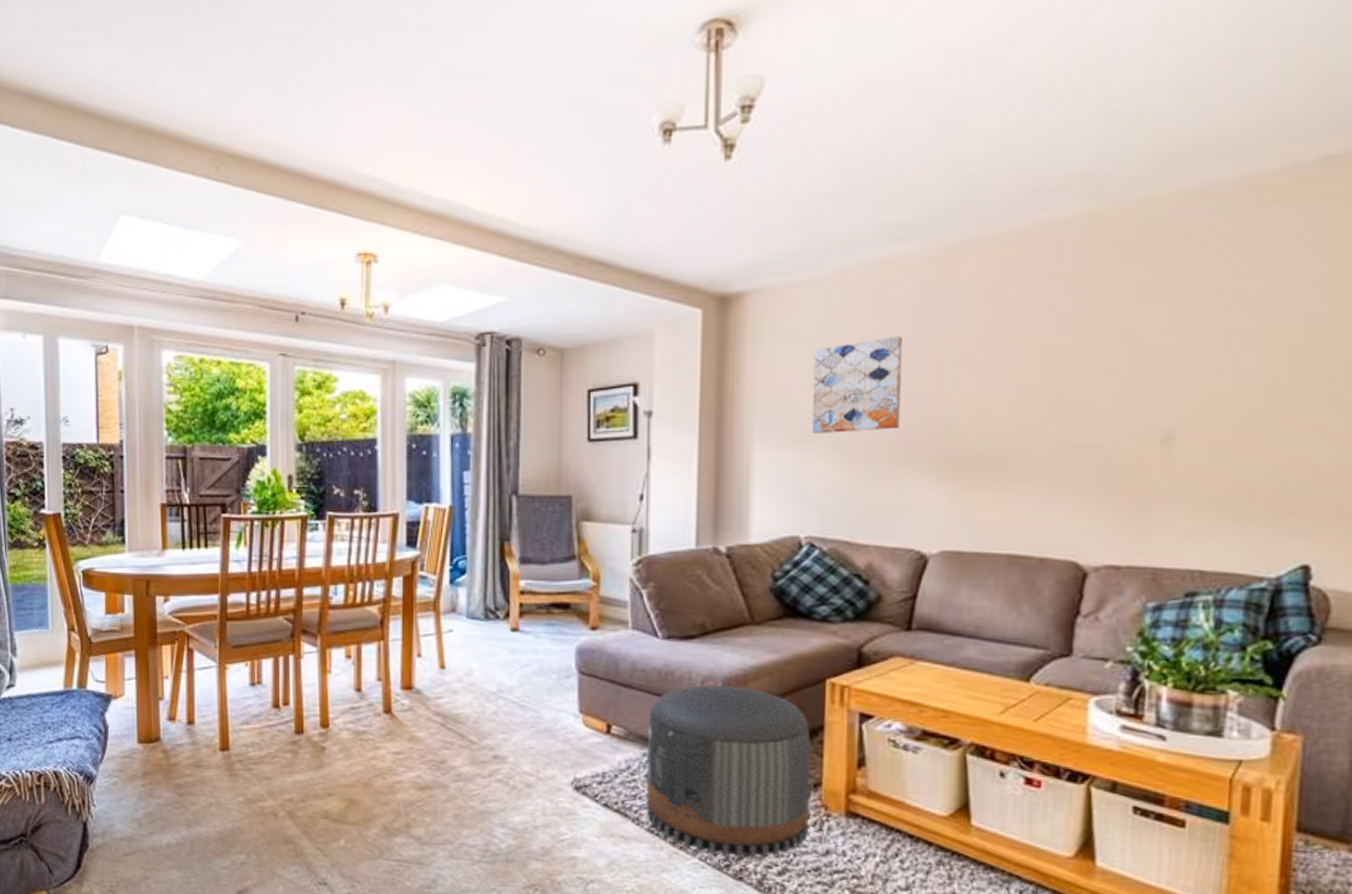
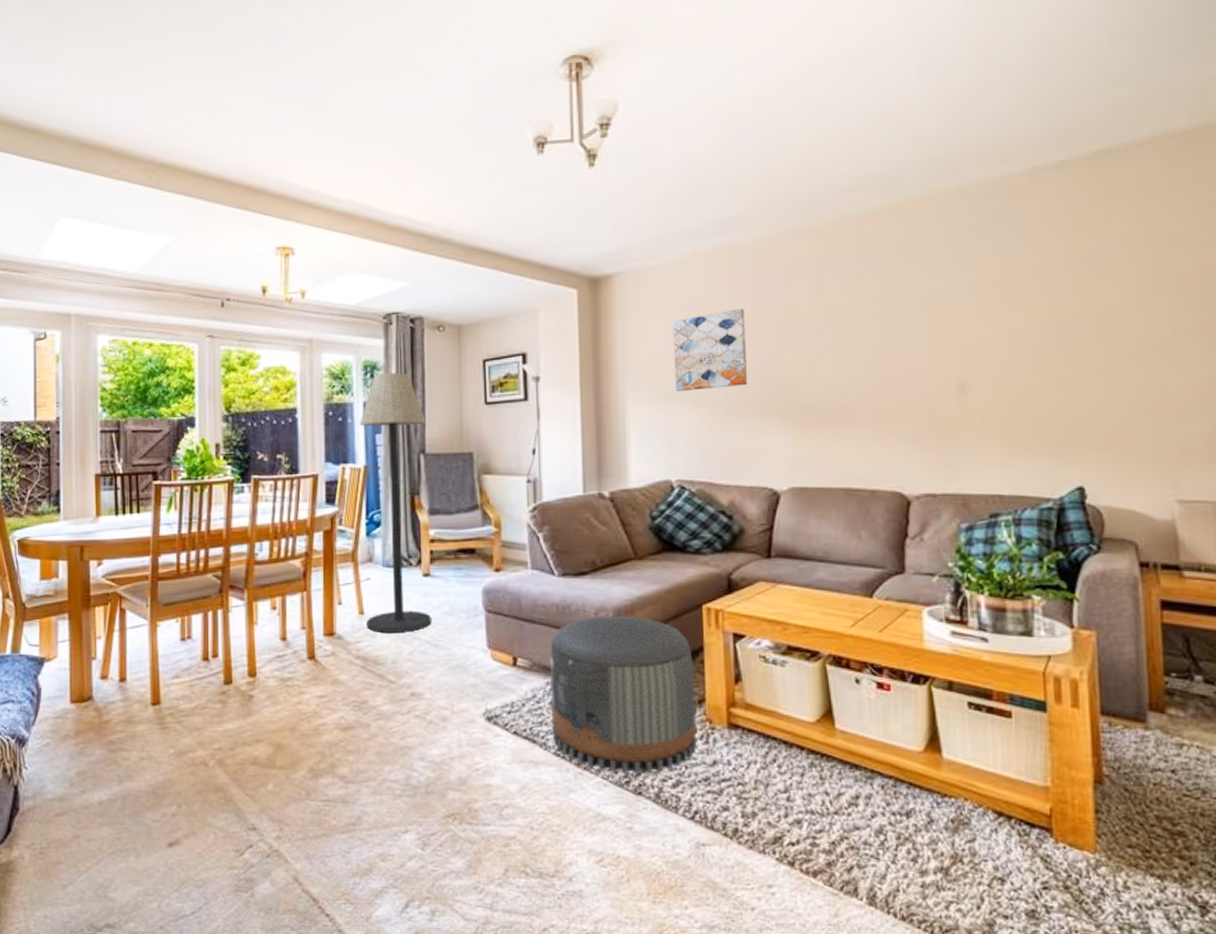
floor lamp: none [446,402,521,691] -> present [359,372,432,632]

